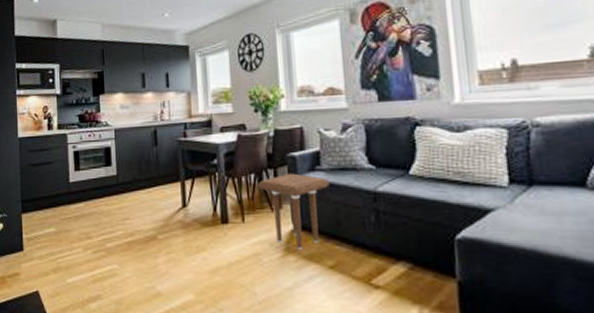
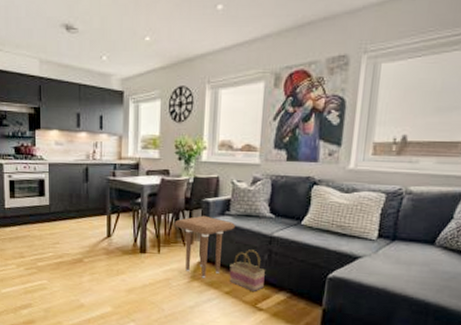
basket: none [330,210,376,265] -> present [229,250,265,292]

